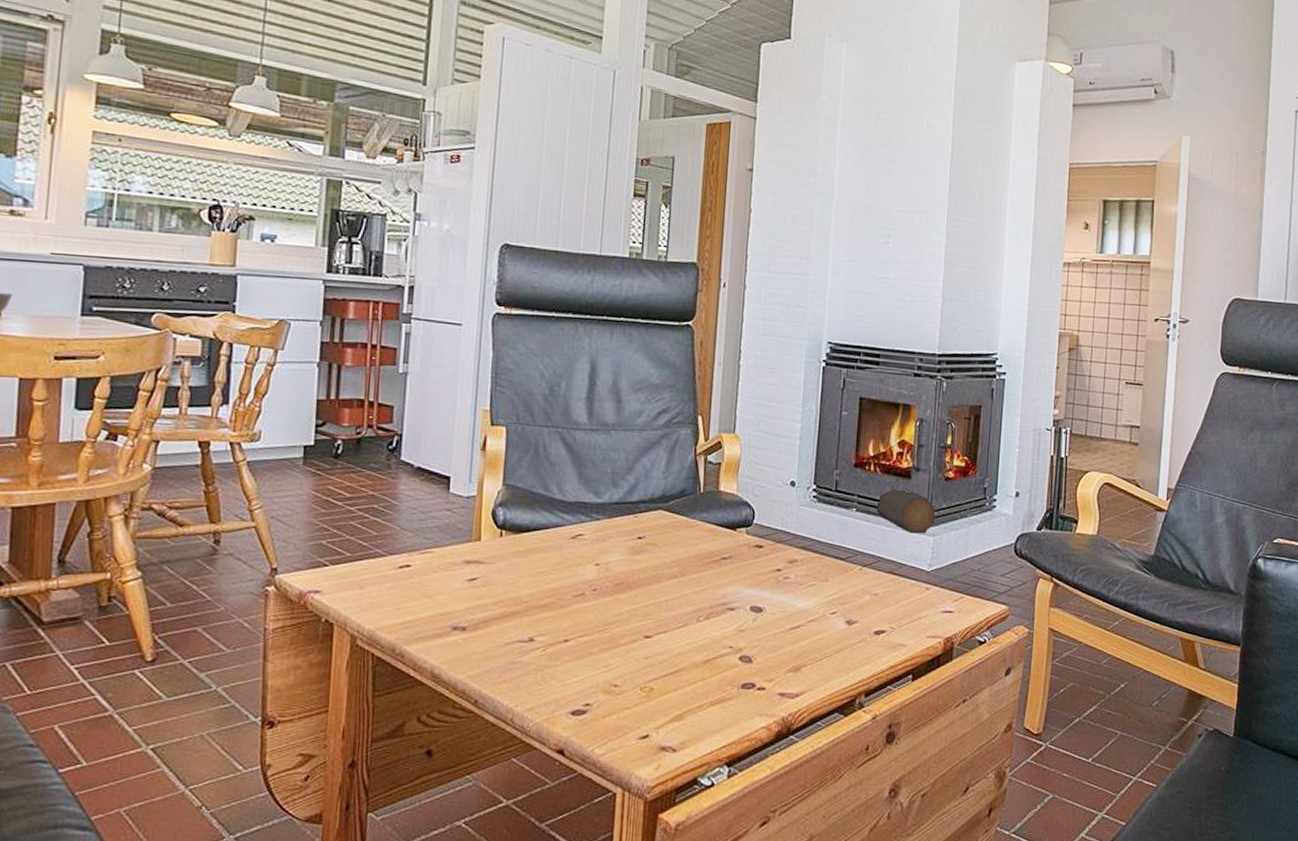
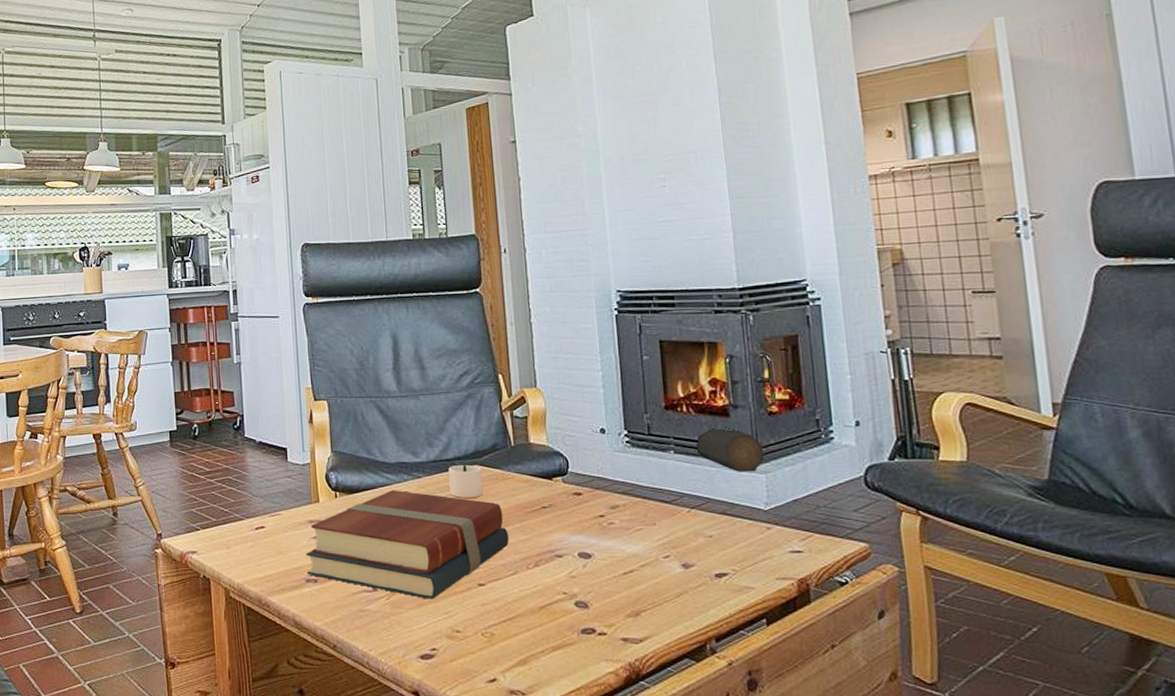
books: none [454,532,684,651] -> present [305,490,509,599]
candle: none [628,508,666,546] -> present [448,464,483,499]

